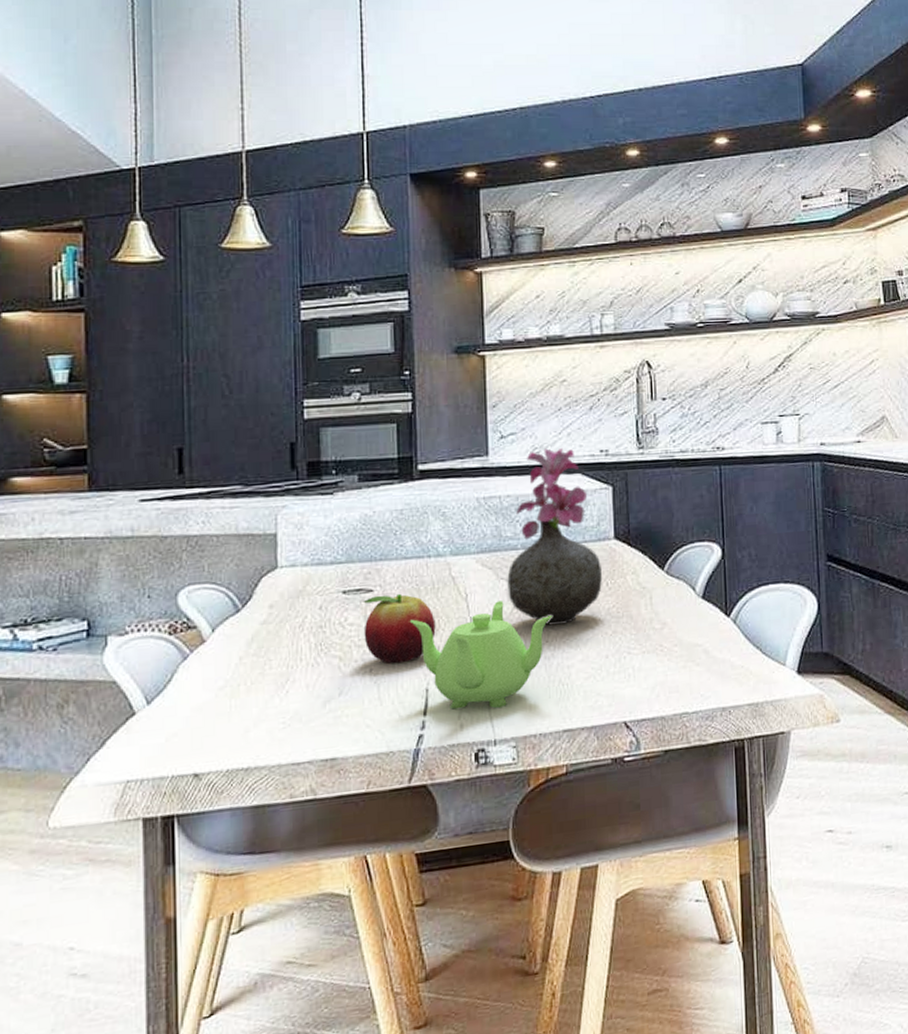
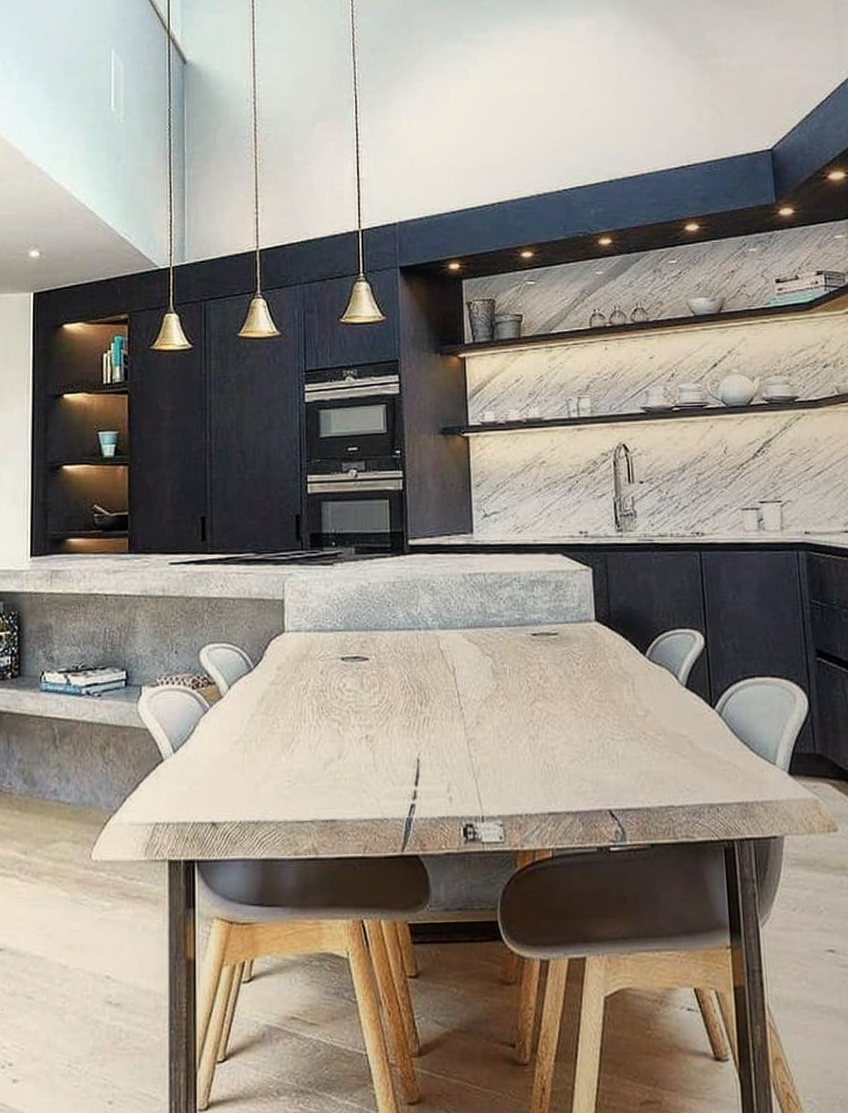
fruit: present [363,593,436,664] -> none [359,663,426,732]
teapot: present [409,601,552,710] -> none [401,677,536,785]
vase: present [507,447,602,626] -> none [492,527,584,705]

